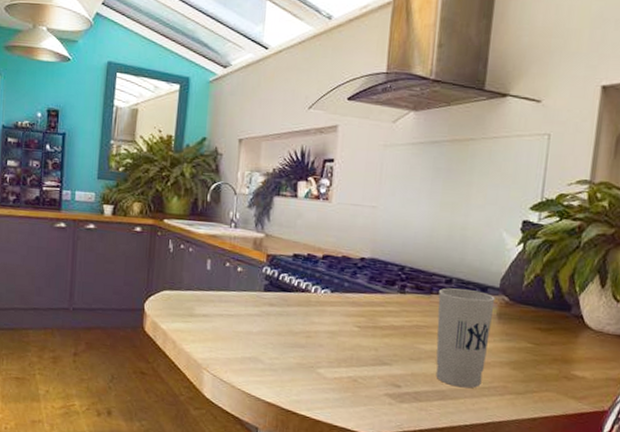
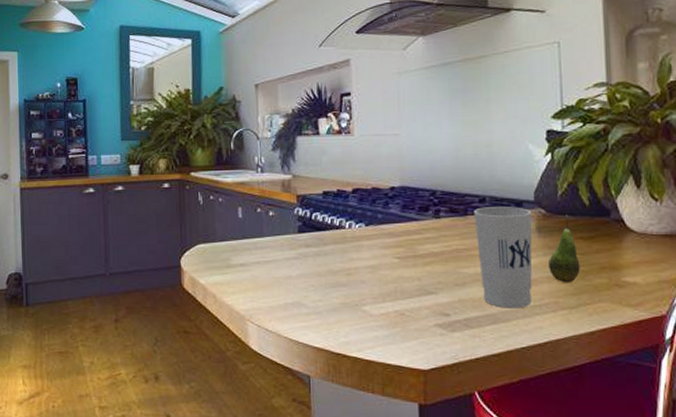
fruit: none [503,304,534,370] -> present [549,214,580,283]

